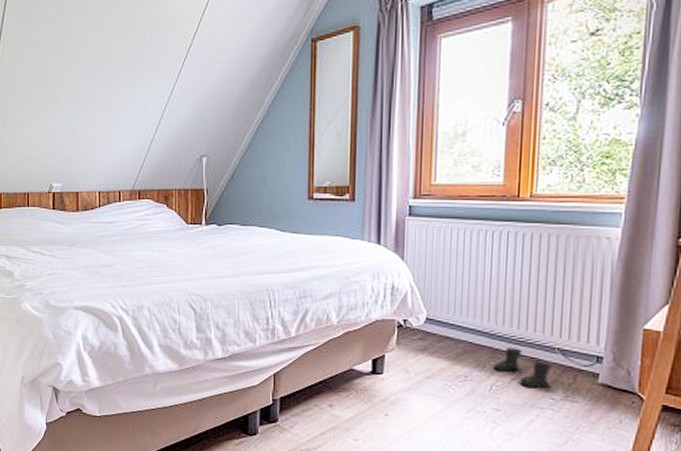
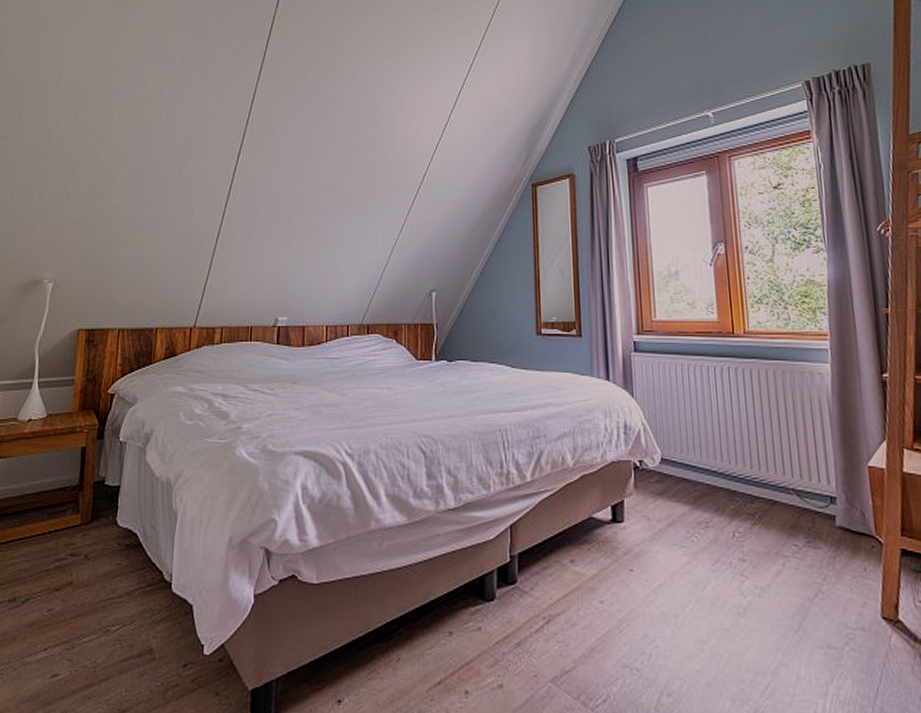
boots: present [492,347,553,388] -> none [732,489,793,533]

